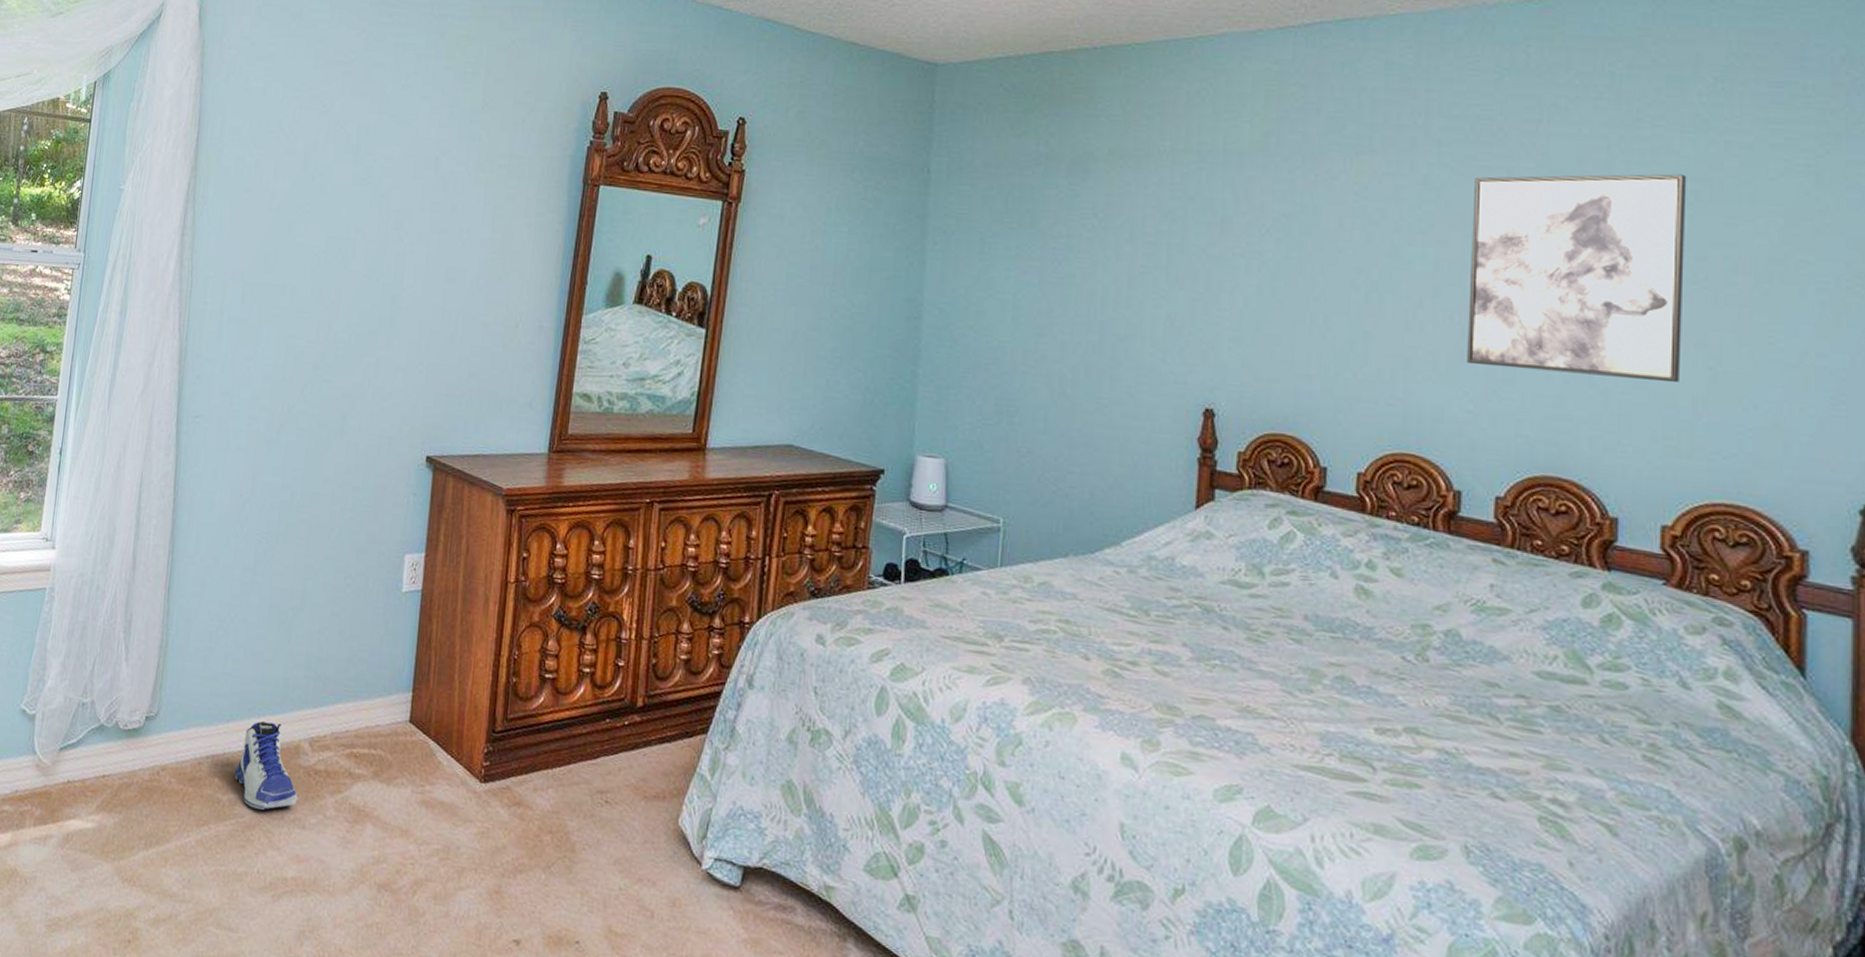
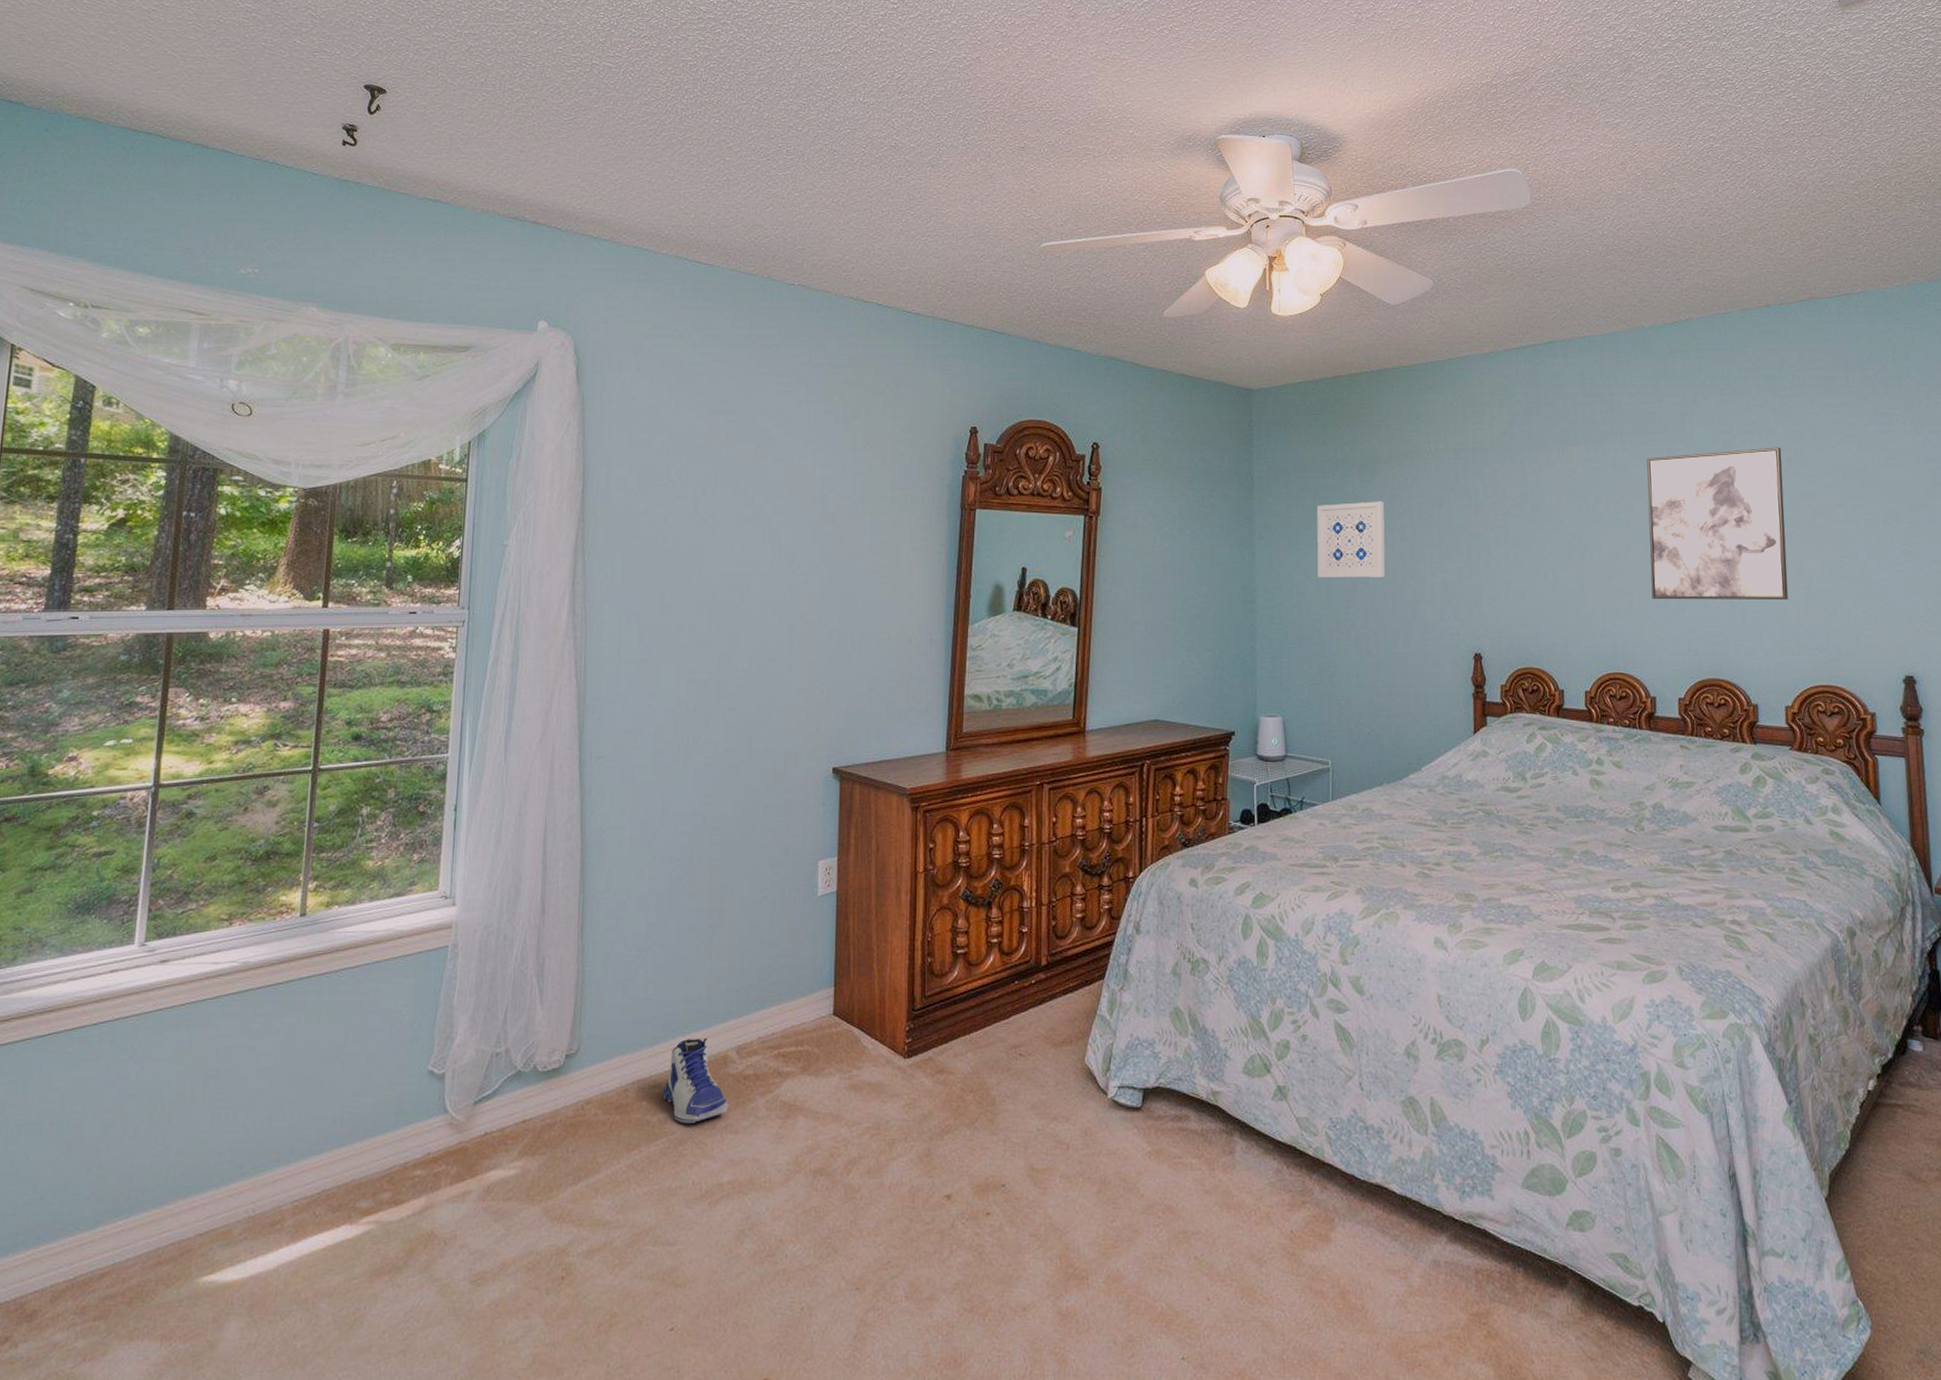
wall art: none [1003,208,1097,303] -> present [1316,501,1385,578]

